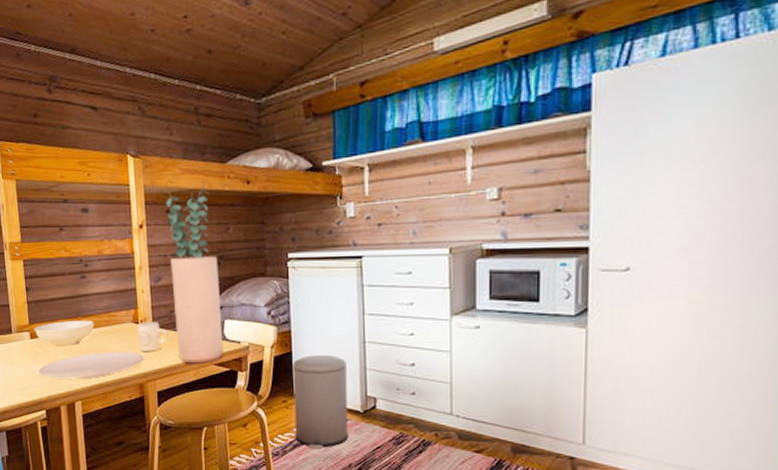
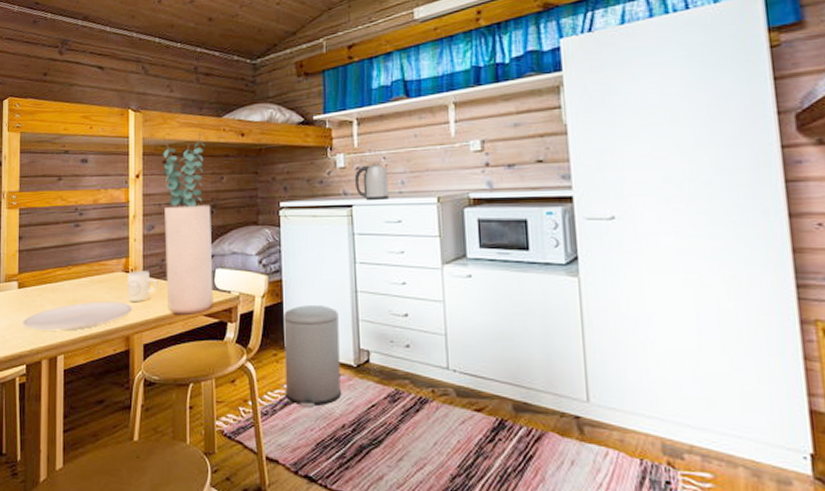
bowl: present [34,320,95,346] -> none [23,269,85,296]
kettle: none [364,212,400,252] -> present [354,163,389,201]

